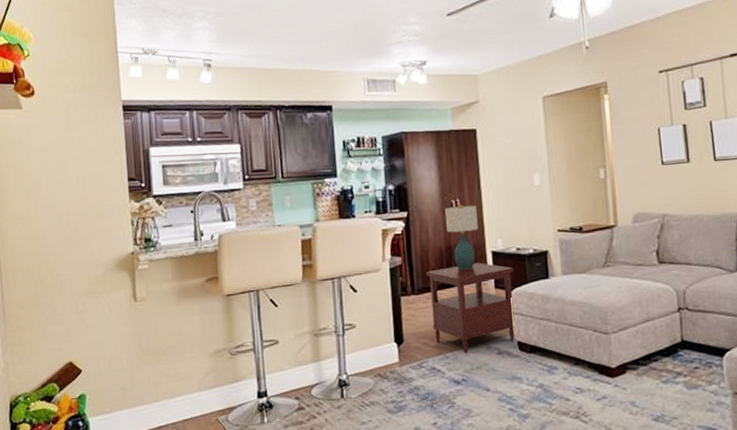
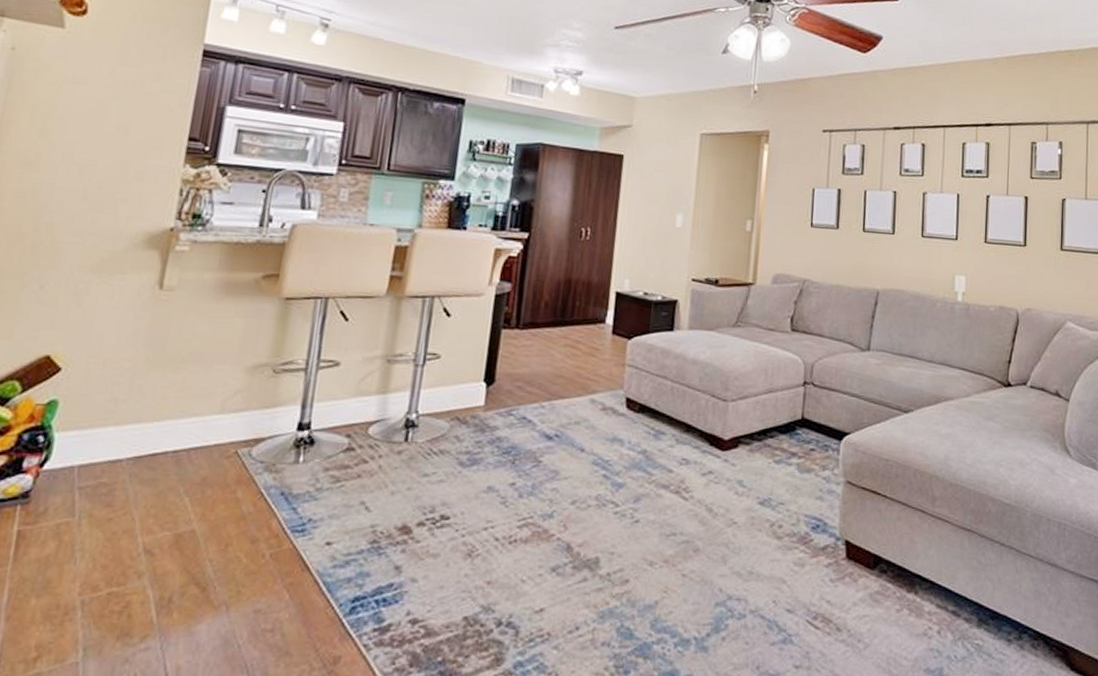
side table: present [426,262,515,354] -> none [533,302,636,405]
table lamp: present [444,204,478,270] -> none [569,234,608,309]

